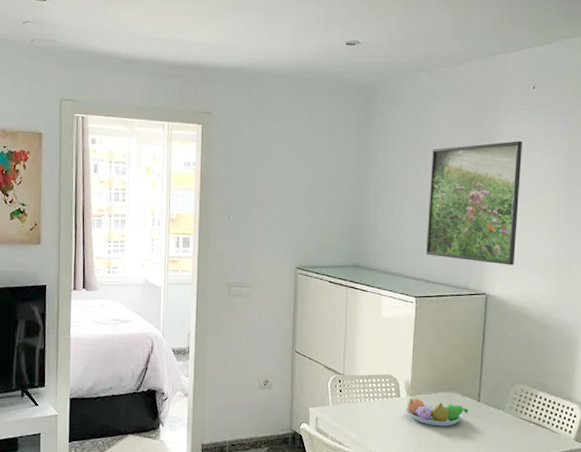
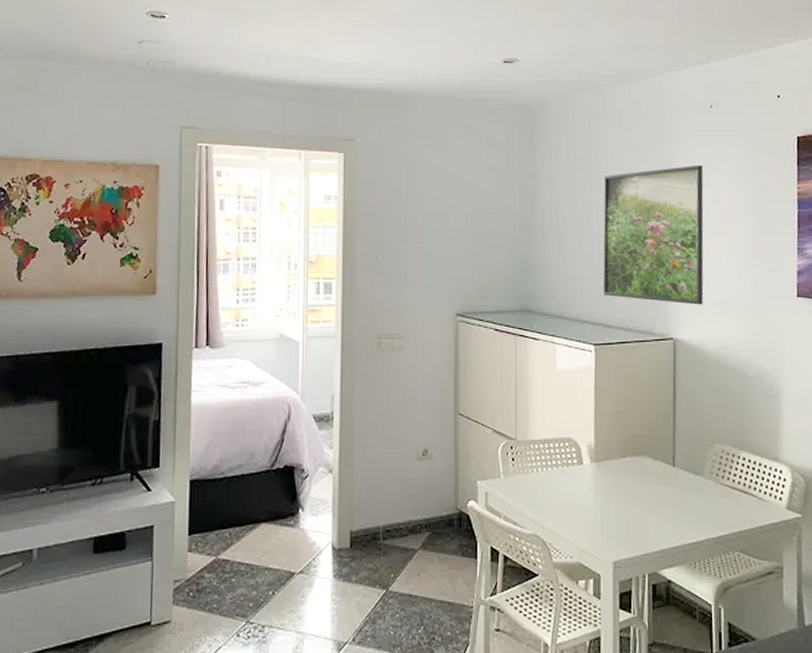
fruit bowl: present [405,397,469,427] -> none [589,464,663,498]

